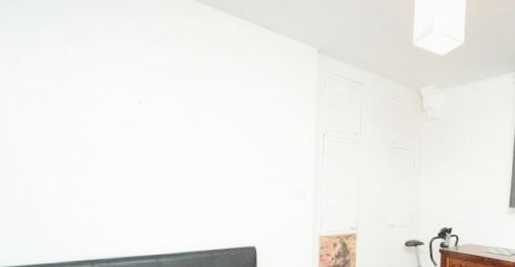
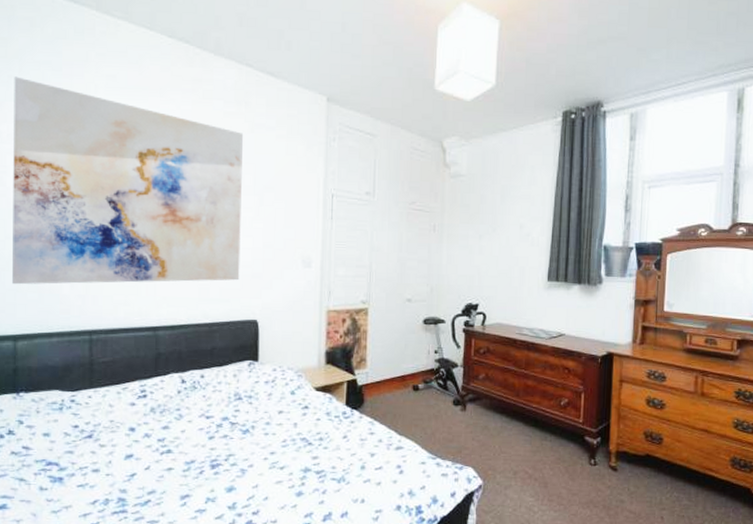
wall art: none [11,21,241,219] -> present [12,76,243,285]

